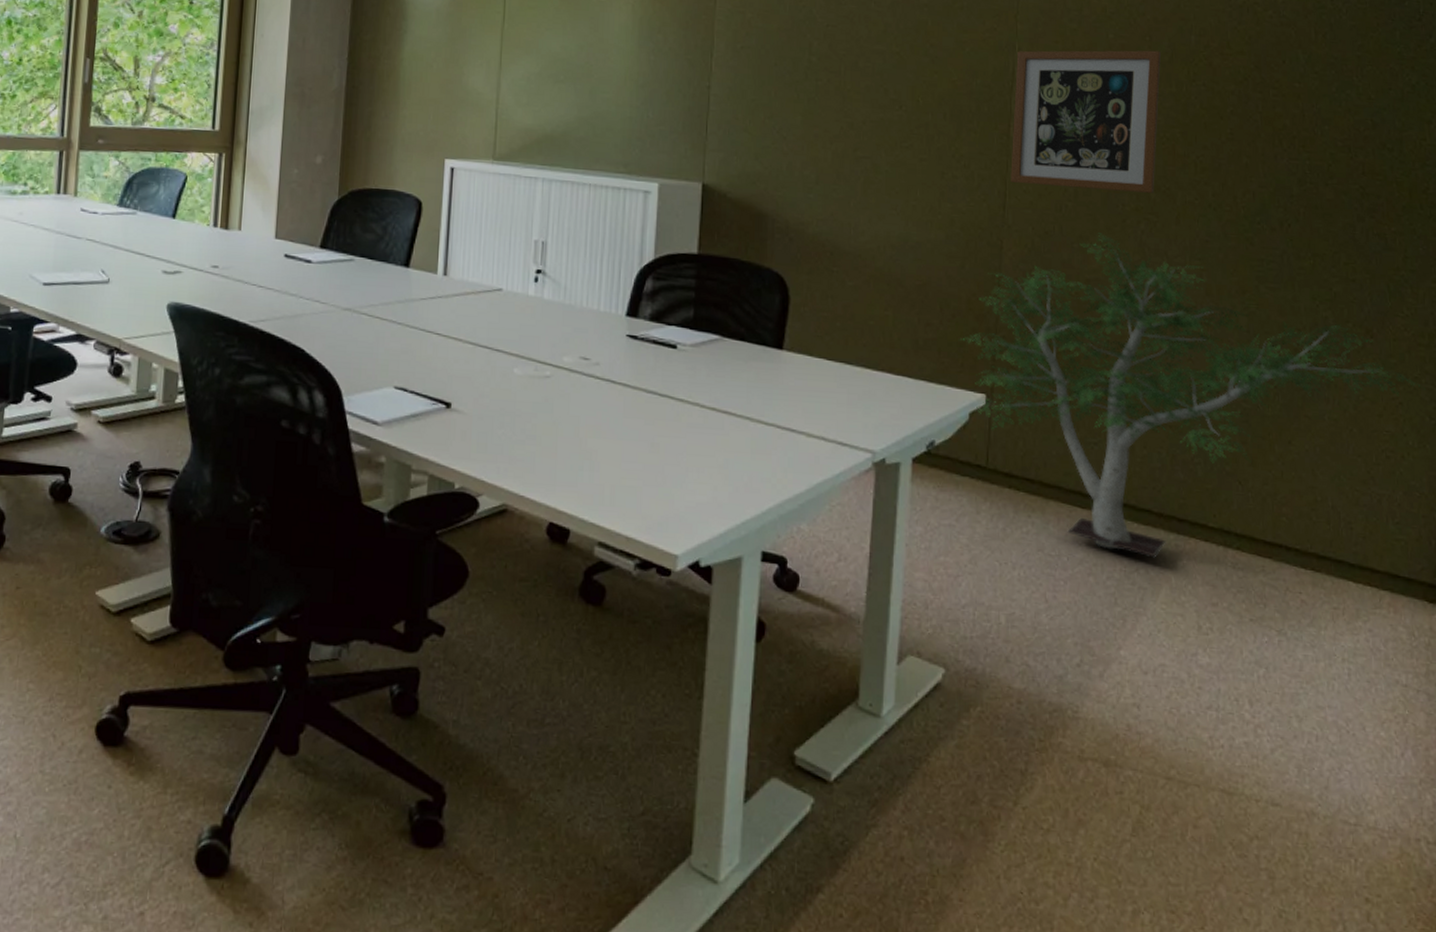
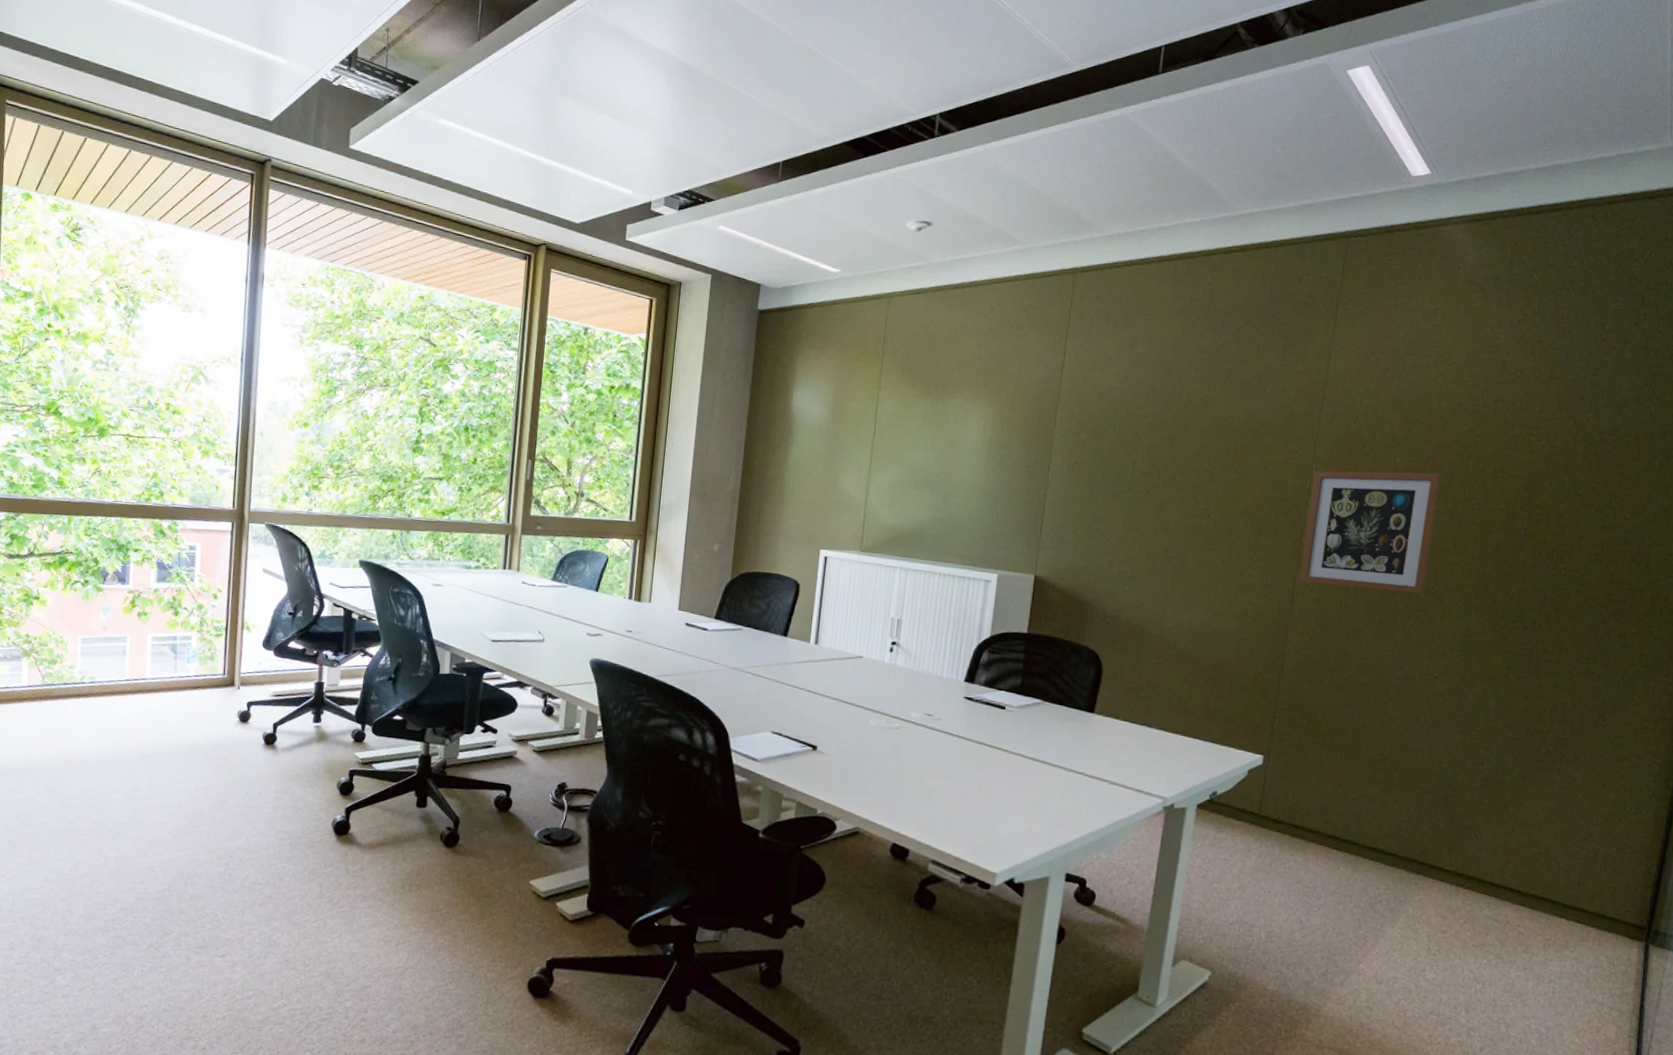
potted tree: present [960,233,1425,558] -> none [1245,626,1646,893]

